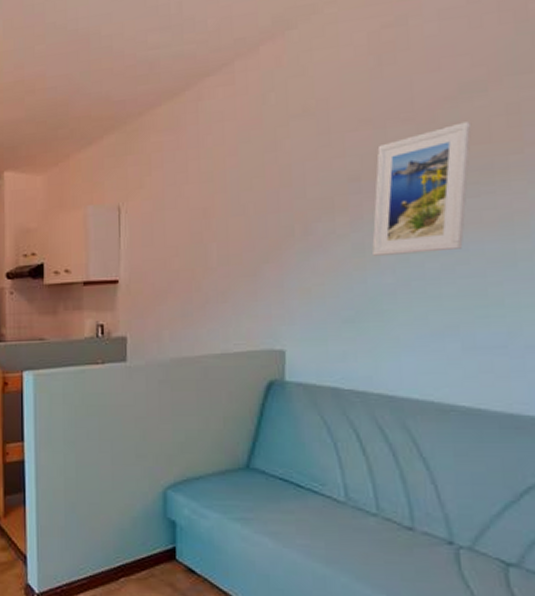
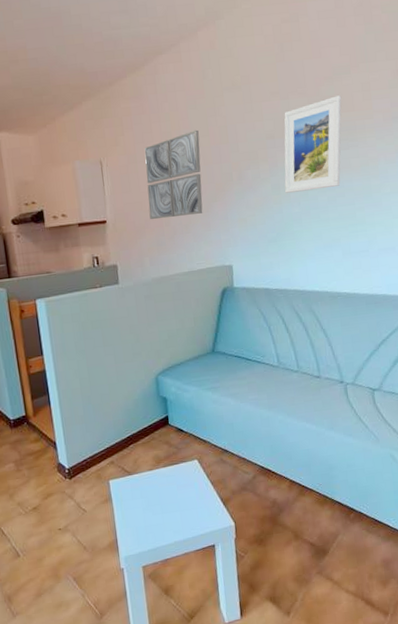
wall art: none [174,169,251,283] -> present [144,129,203,220]

